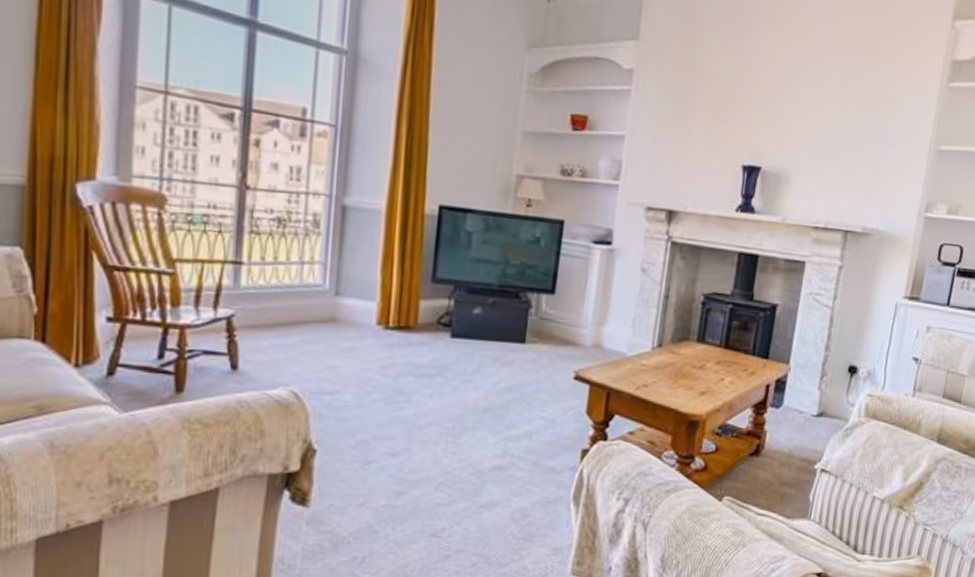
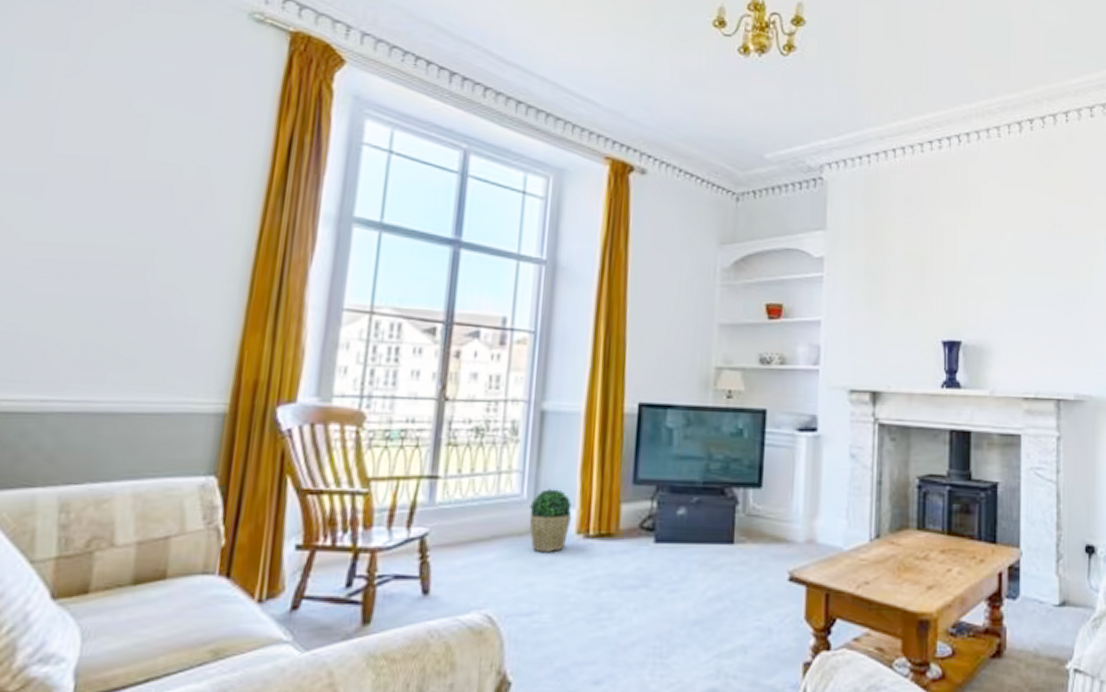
potted plant: none [331,281,373,340] -> present [529,489,572,553]

